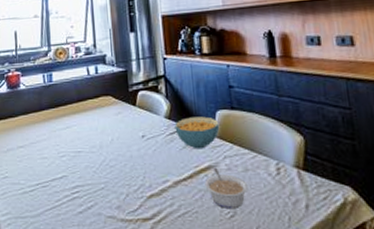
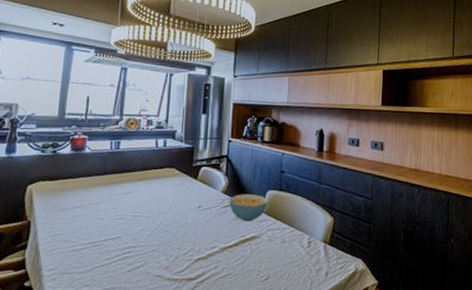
legume: present [204,167,249,208] -> none [247,238,283,273]

